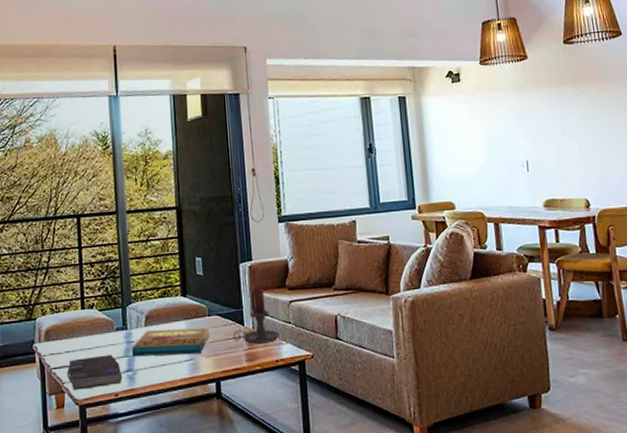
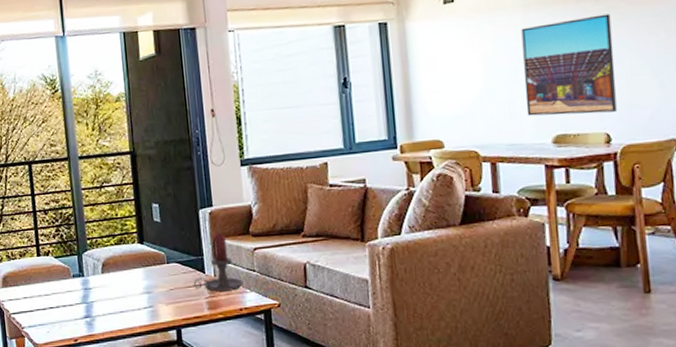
book: present [67,355,123,390] -> none [25,301,81,335]
pizza box: present [131,327,210,357] -> none [89,275,169,304]
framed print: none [515,97,593,183] -> present [521,13,617,117]

